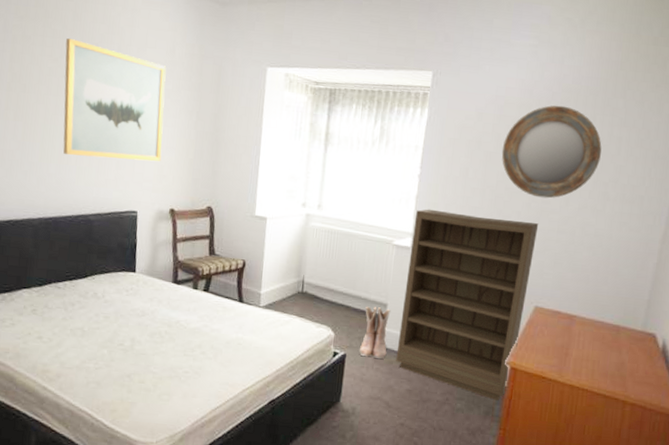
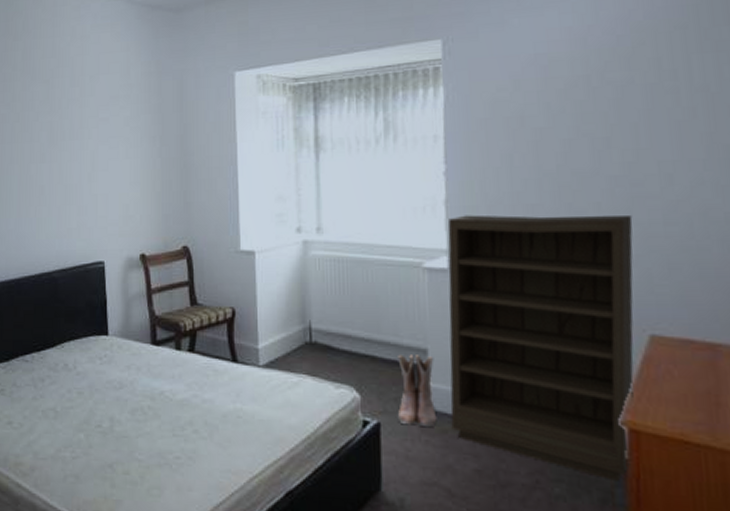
wall art: present [63,38,167,162] -> none [17,79,125,207]
home mirror: present [501,105,602,199] -> none [556,50,711,180]

